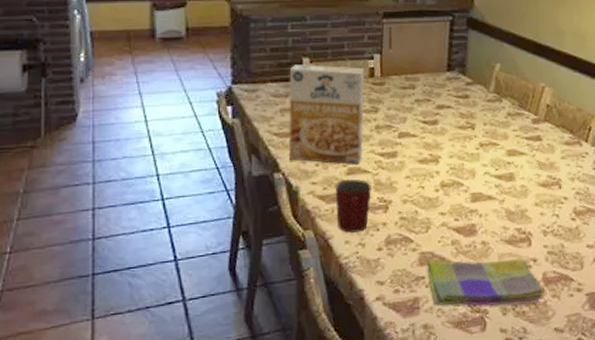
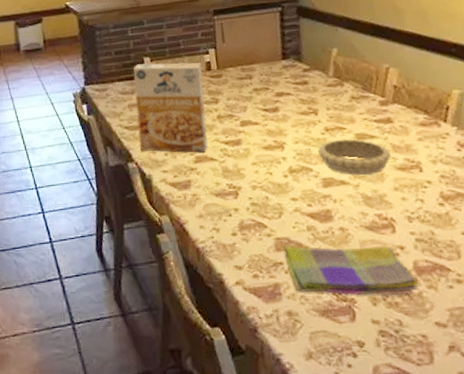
mug: present [336,180,371,233] -> none [186,167,220,218]
decorative bowl: none [470,154,536,191] -> present [317,138,391,176]

